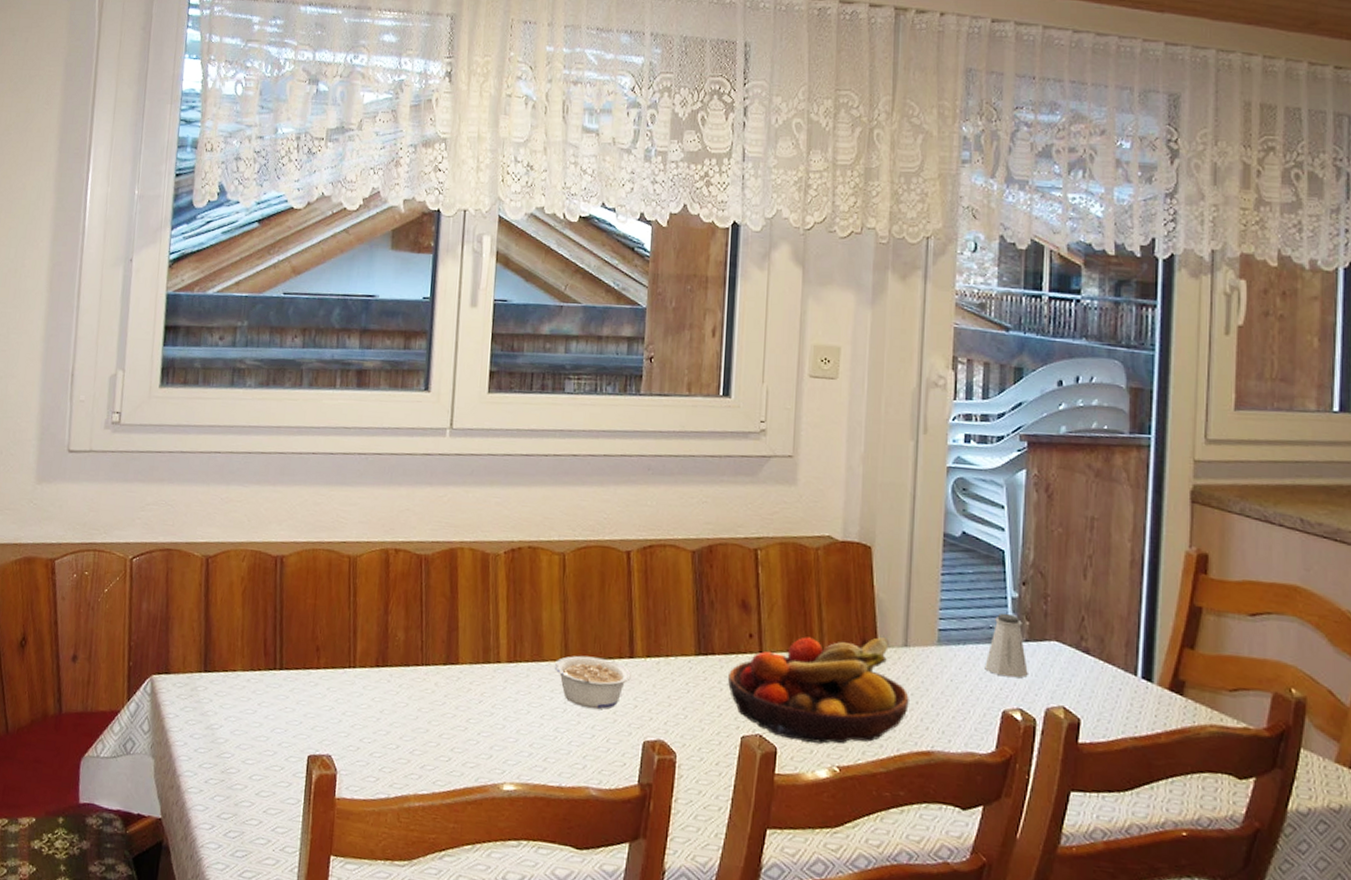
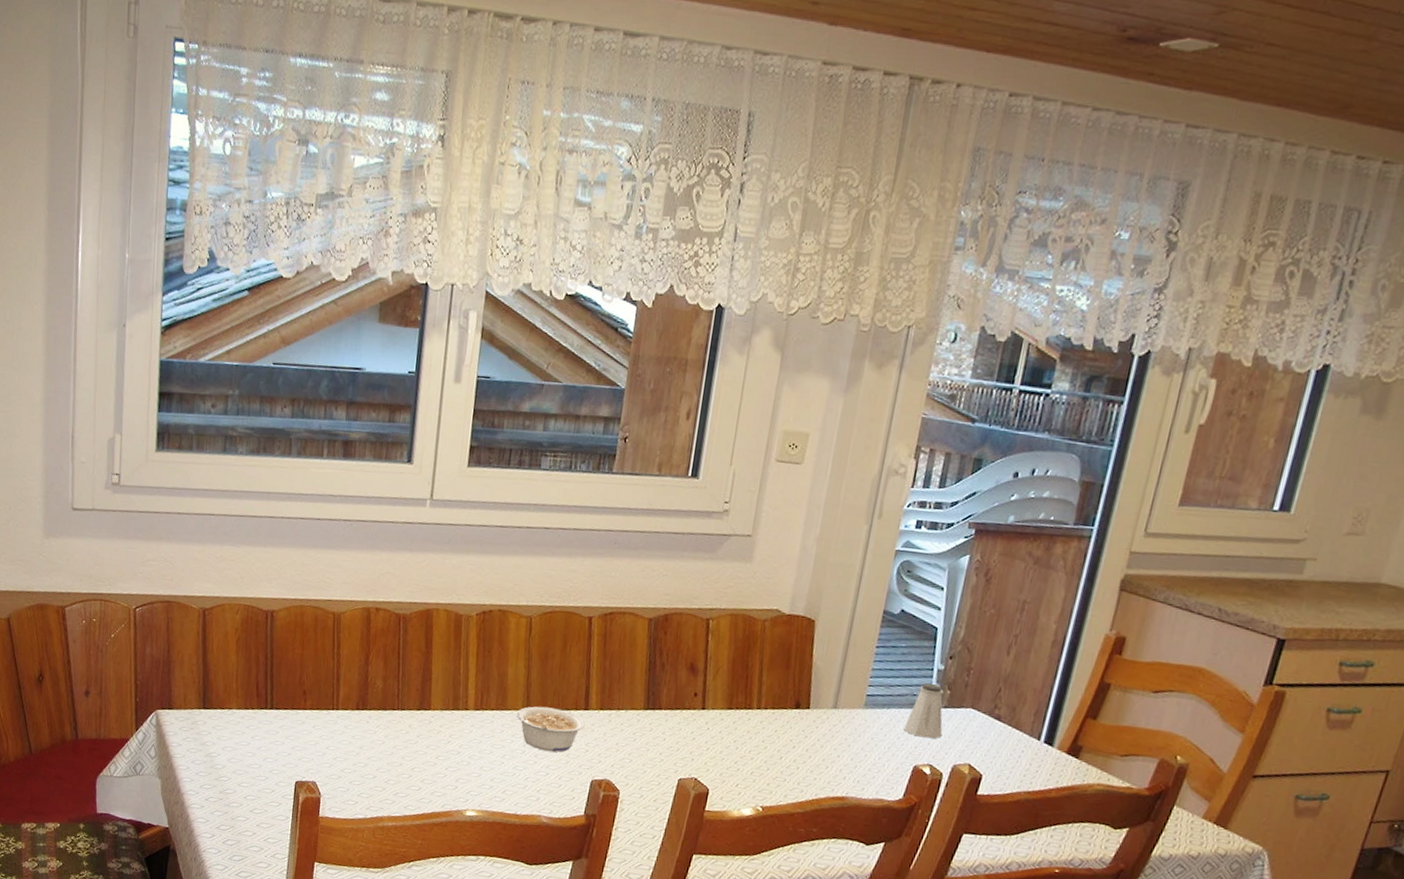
fruit bowl: present [727,637,909,744] -> none [671,697,832,788]

